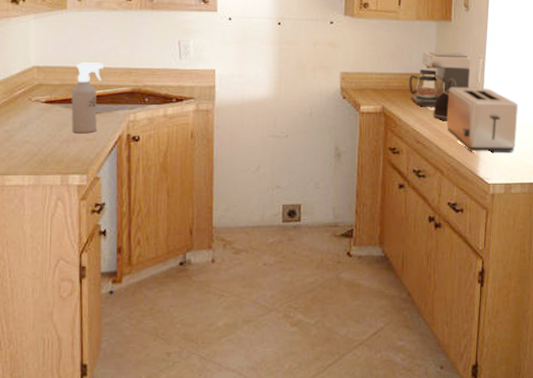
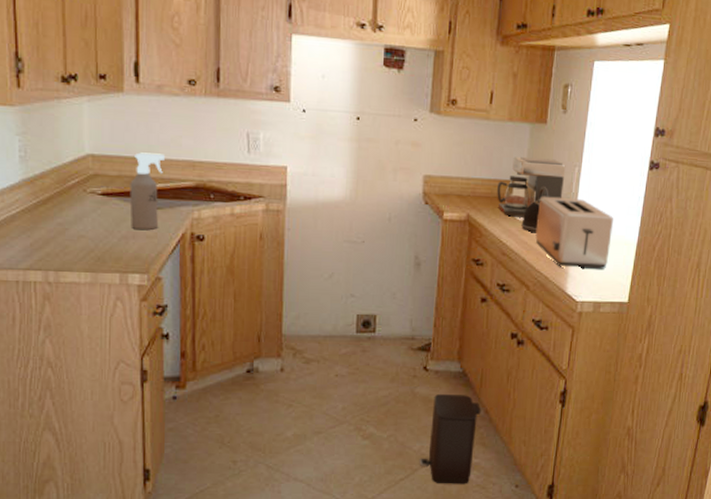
pedal bin: none [346,278,404,368] -> present [419,393,481,484]

